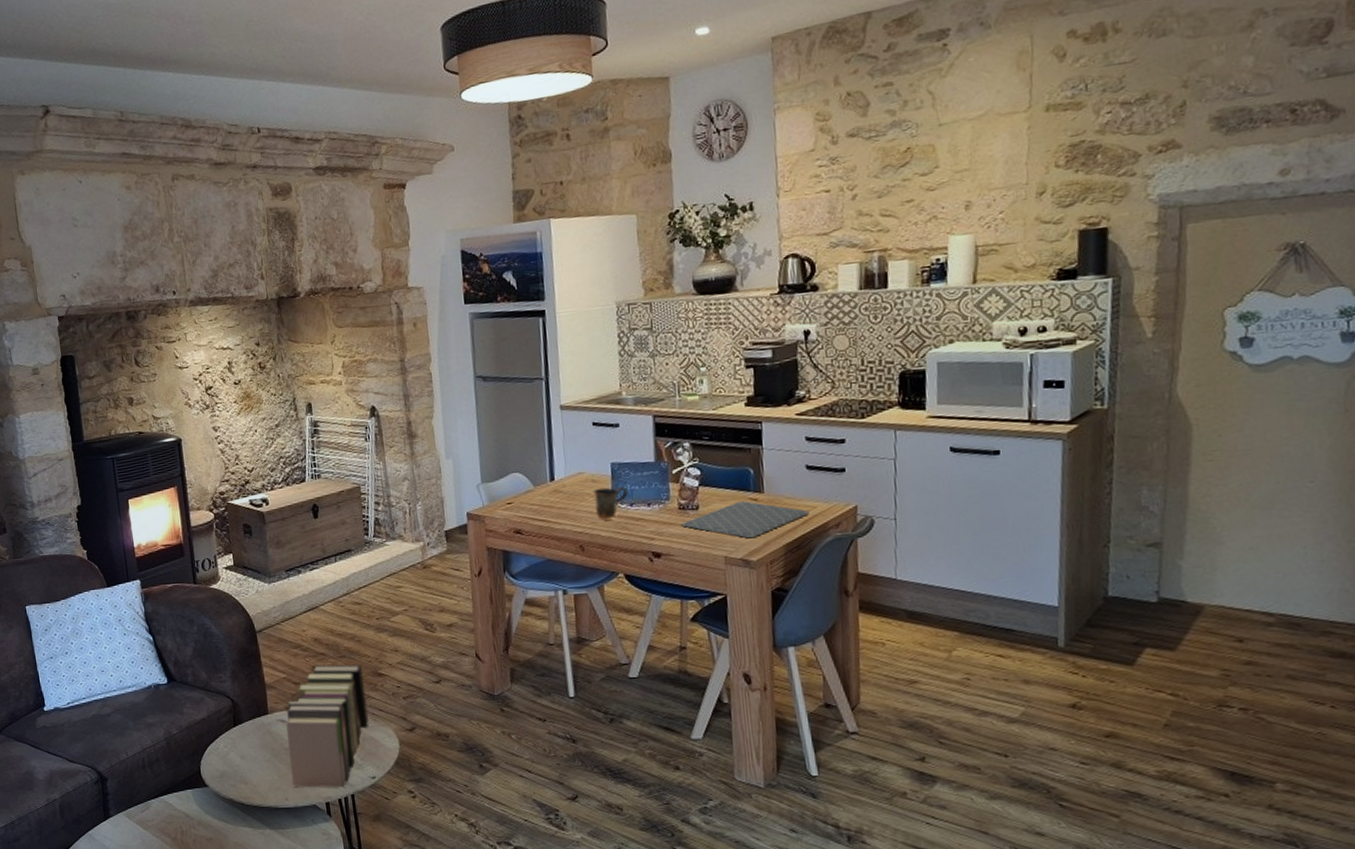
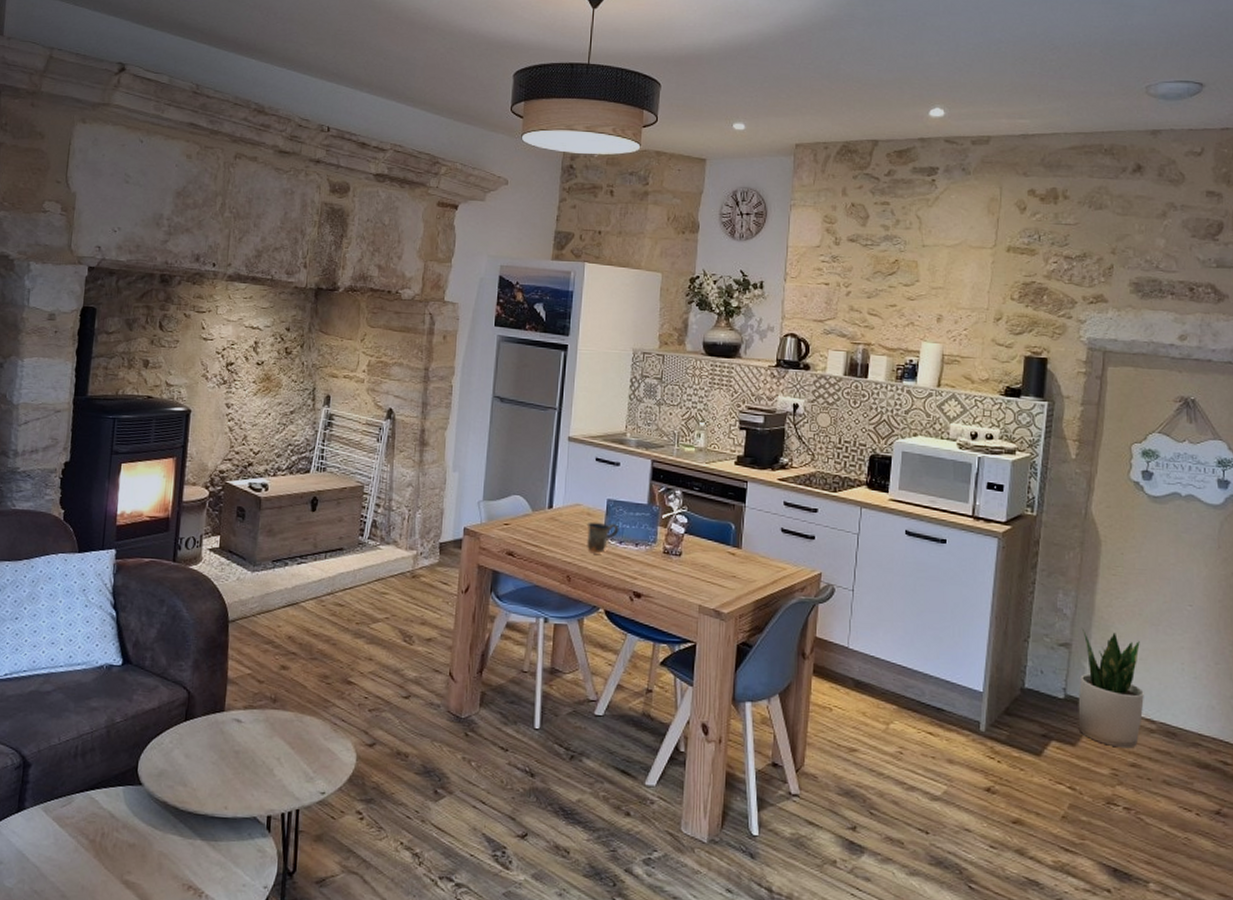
books: present [285,664,369,788] -> none [235,663,333,802]
placemat: present [681,501,809,539] -> none [663,553,779,591]
planter: none [1173,523,1258,647] -> present [1078,628,1144,749]

